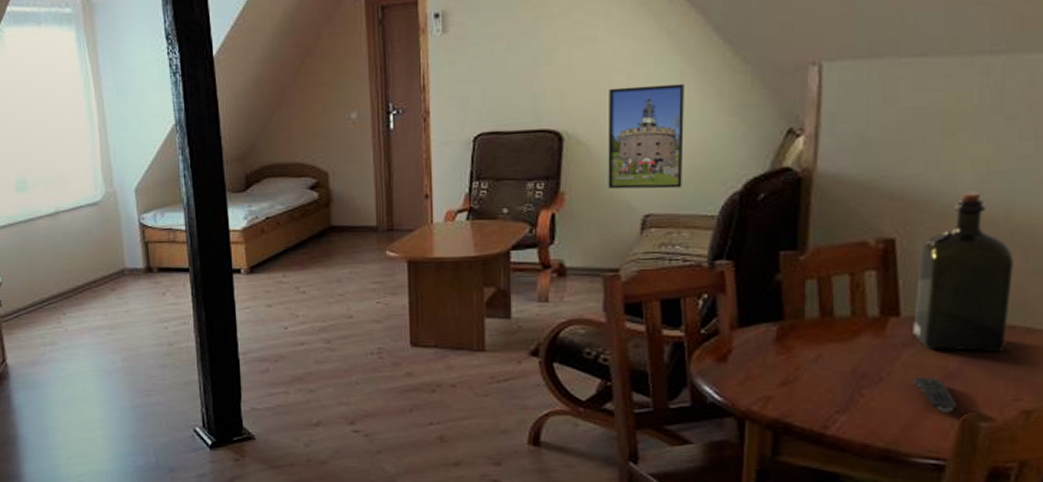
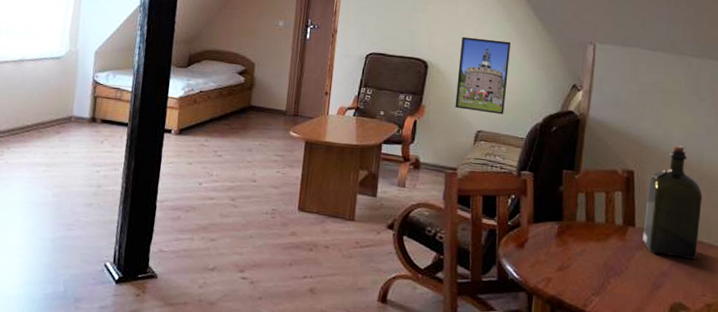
remote control: present [913,378,957,413] -> none [641,273,668,301]

